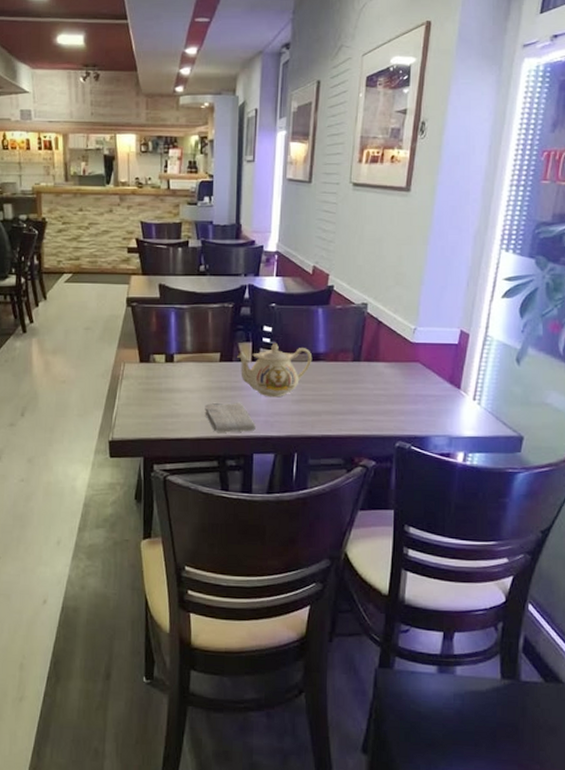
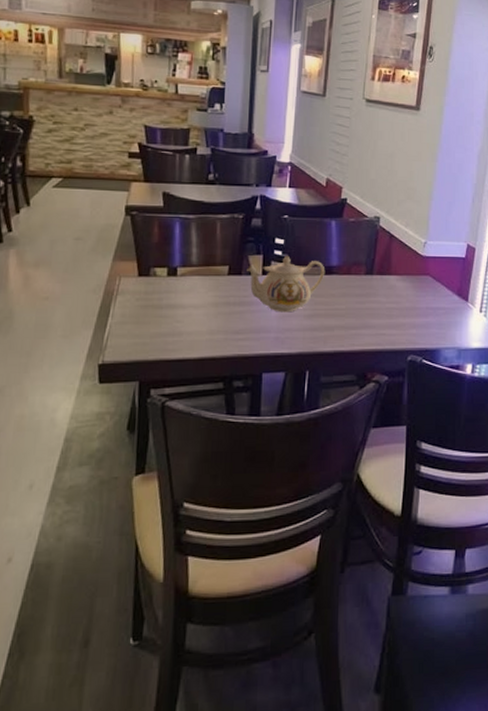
washcloth: present [205,403,256,433] -> none [210,319,265,351]

